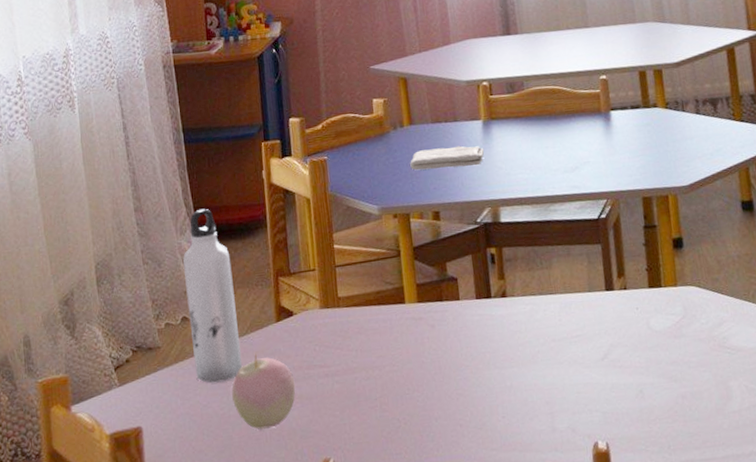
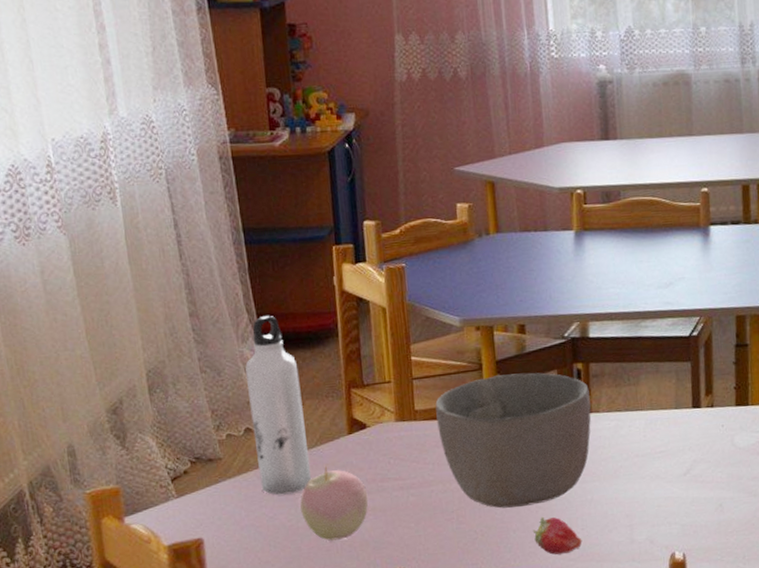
bowl: none [357,258,507,396] -> present [435,372,591,509]
washcloth: present [410,146,485,171] -> none [495,257,576,281]
fruit: none [454,404,504,445] -> present [532,516,583,555]

